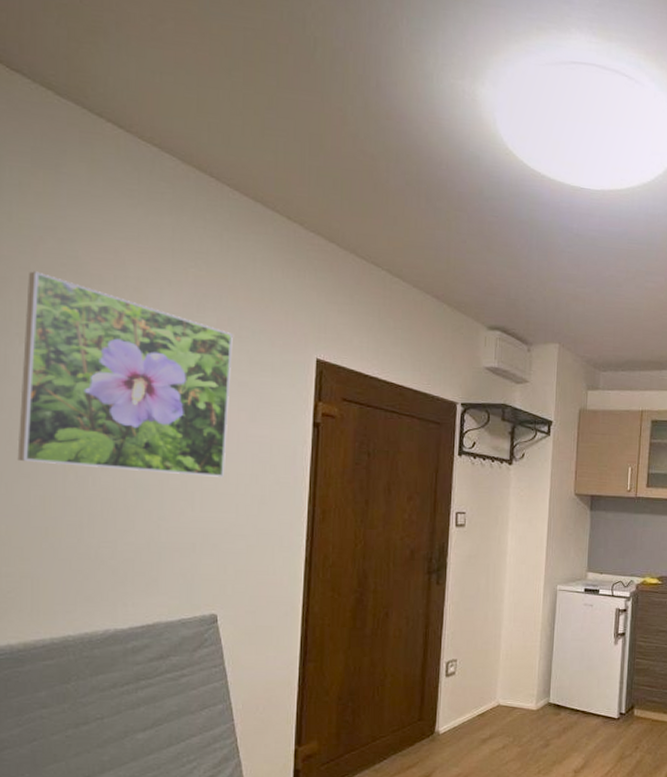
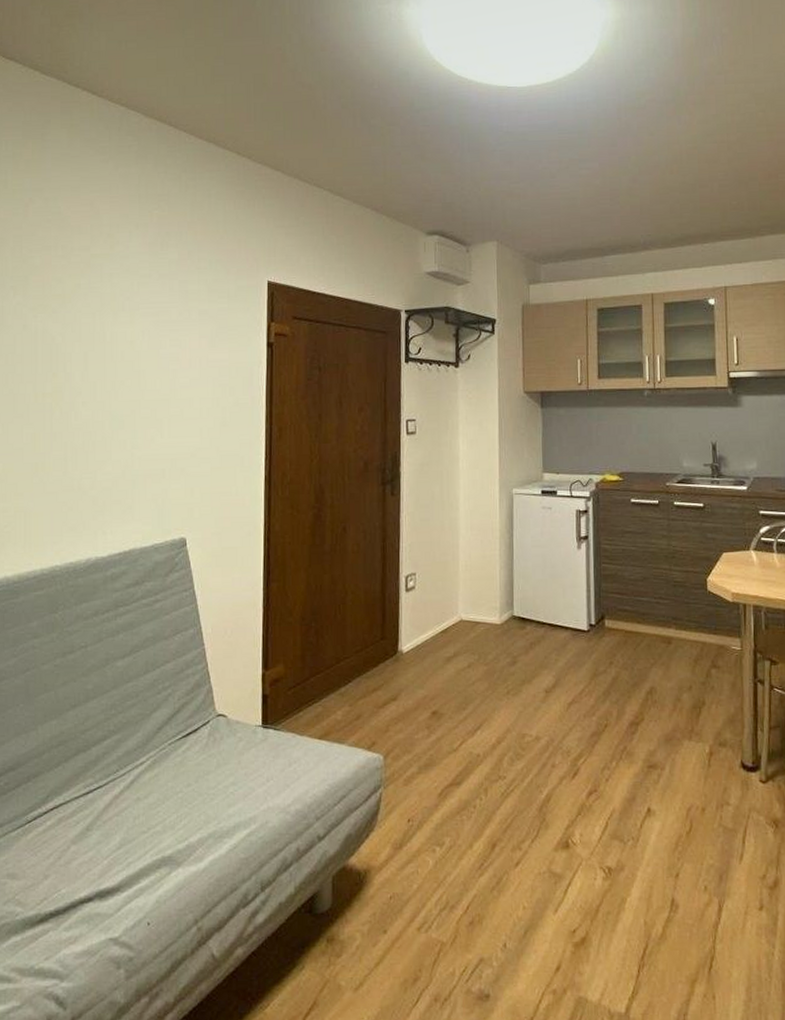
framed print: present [17,271,233,477] -> none [12,229,193,404]

